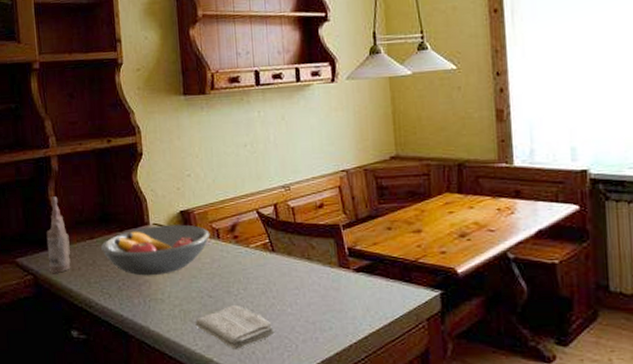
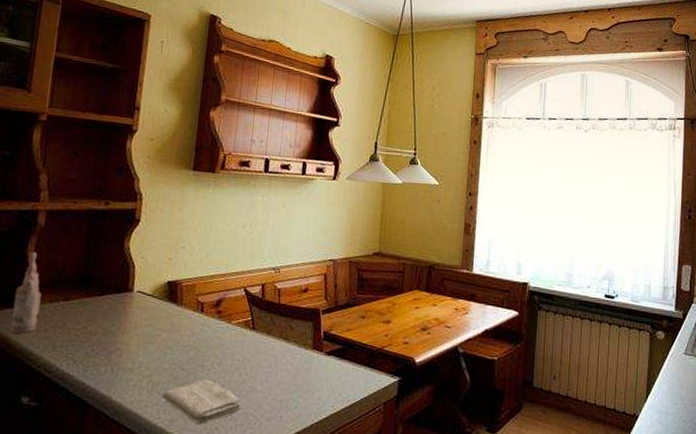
fruit bowl: present [100,224,210,276] -> none [74,293,195,344]

